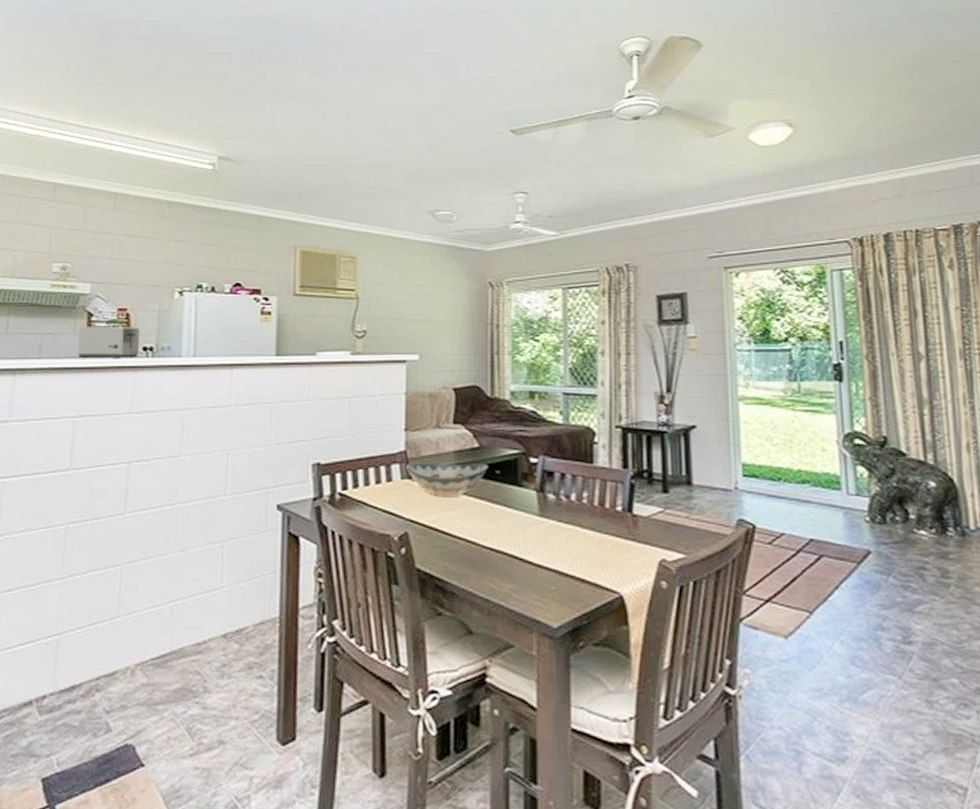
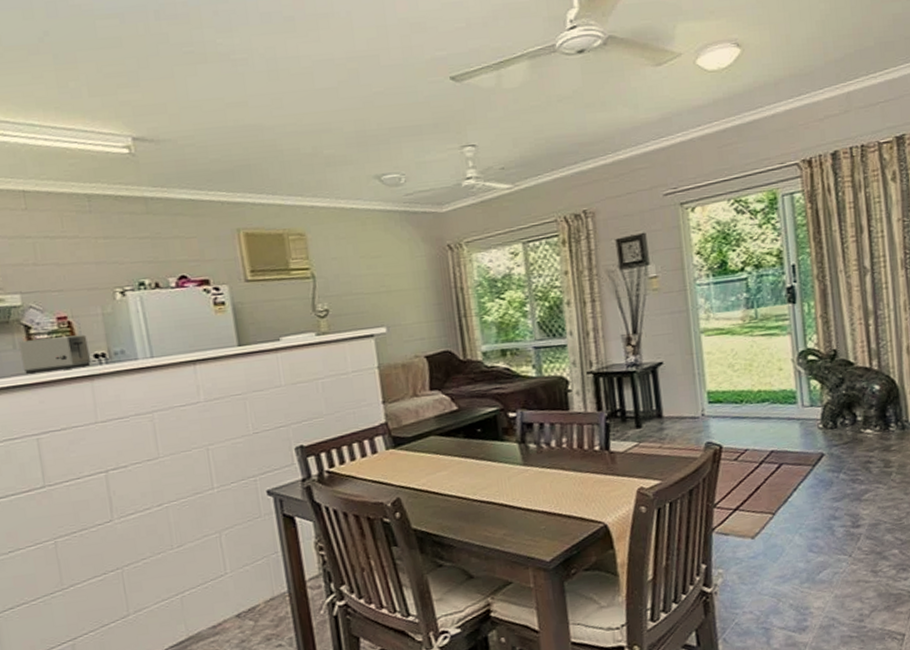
decorative bowl: present [406,463,489,498] -> none [389,424,470,462]

